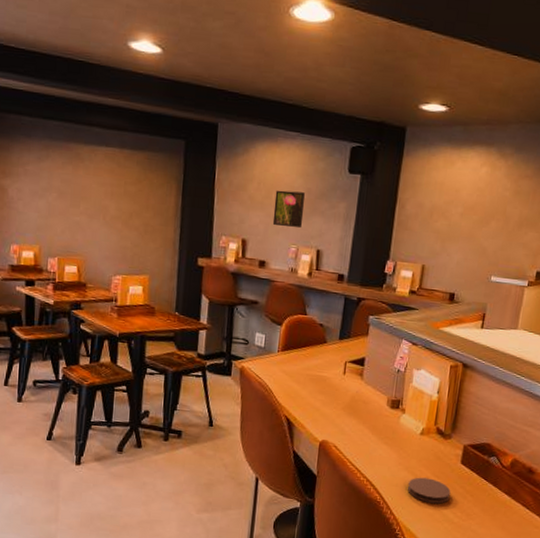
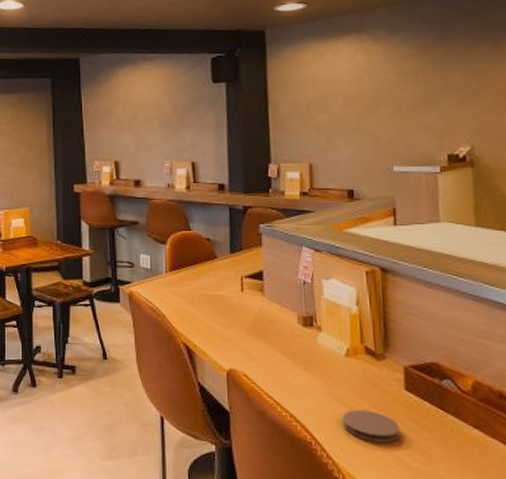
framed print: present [272,190,305,228] -> none [141,108,173,144]

